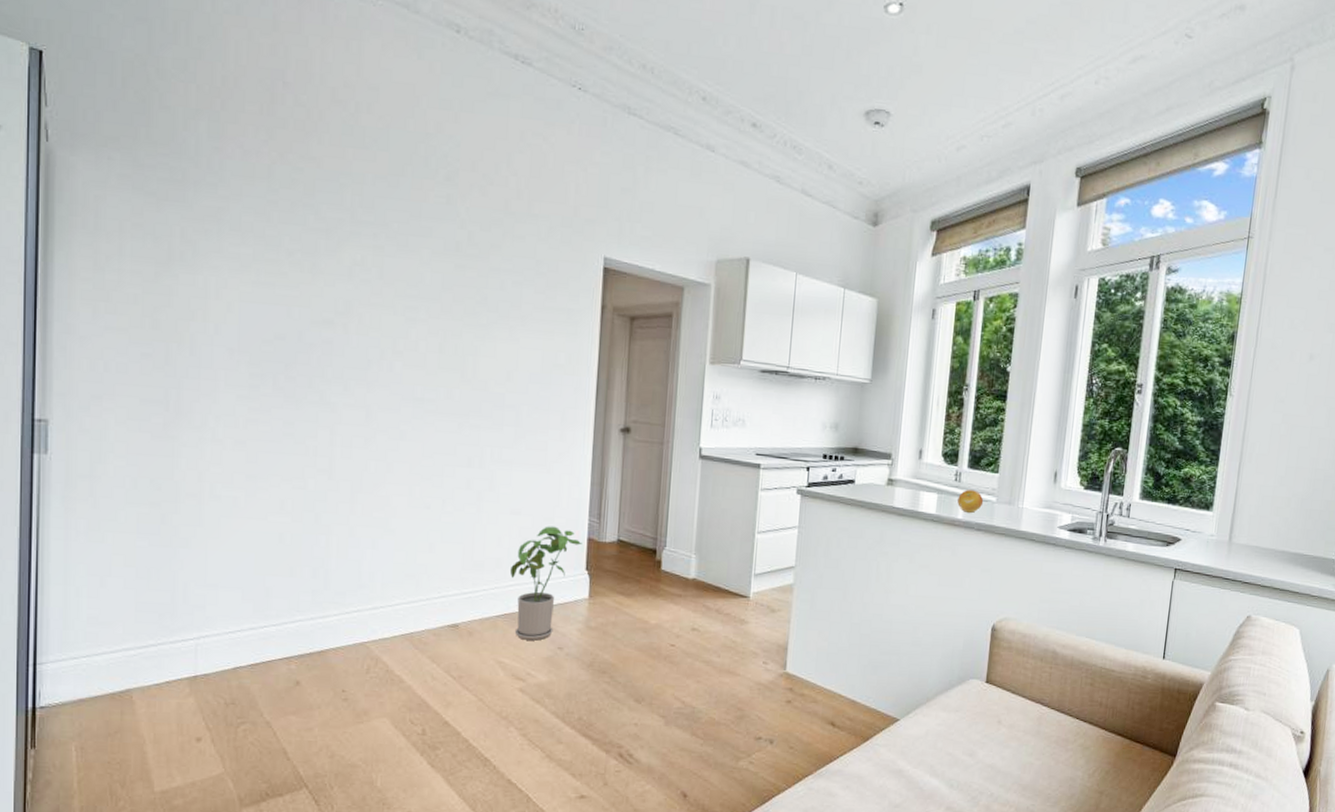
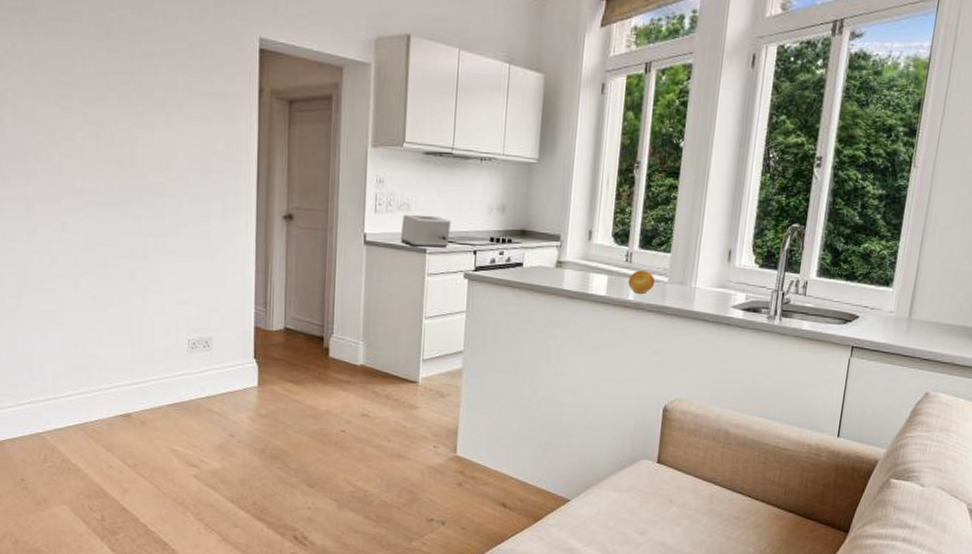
house plant: present [509,526,582,641] -> none [178,315,249,429]
toaster: none [735,429,785,464] -> present [400,214,451,249]

